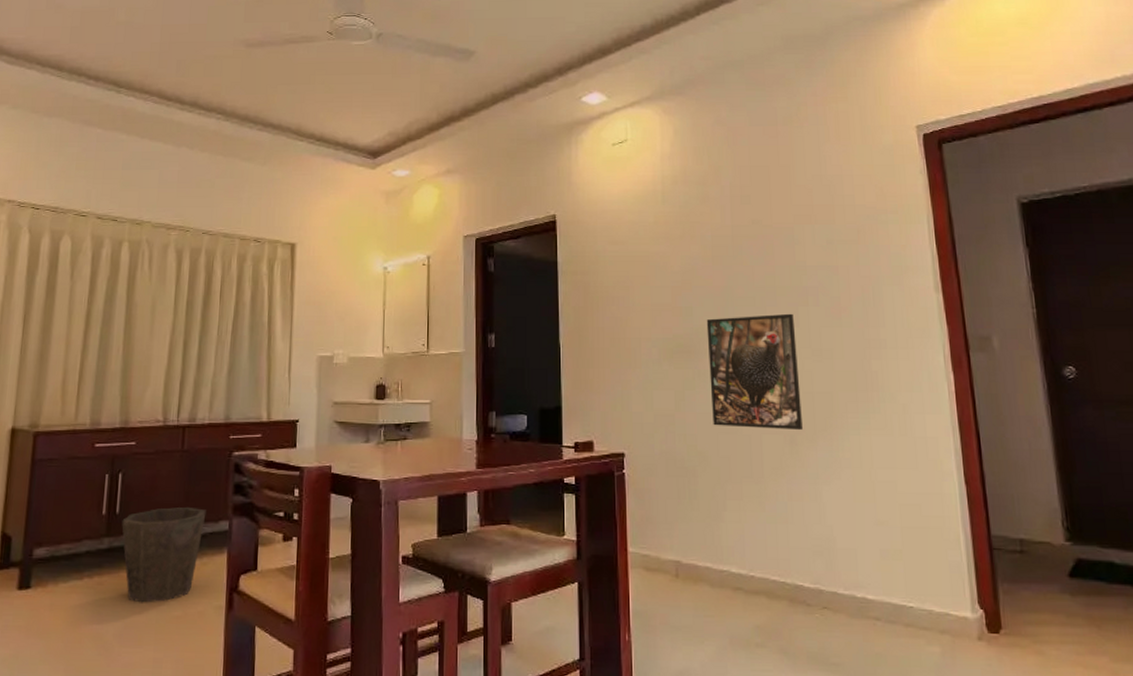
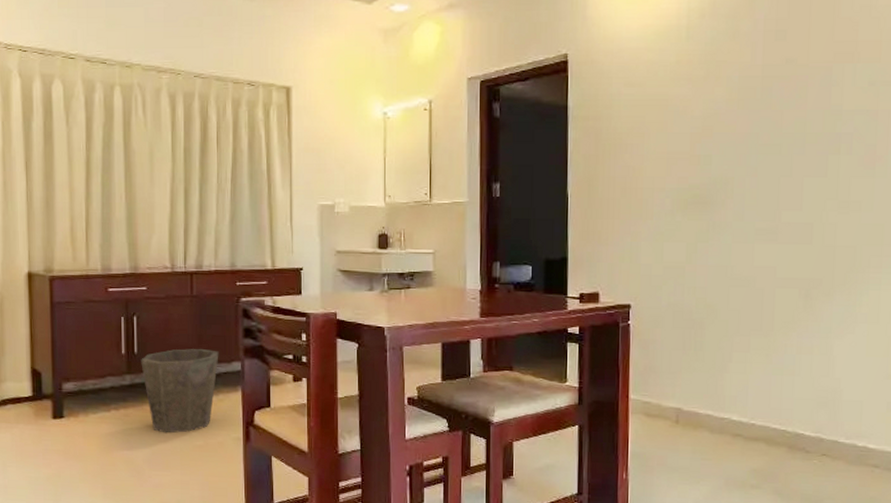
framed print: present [706,313,803,430] -> none [724,162,823,284]

